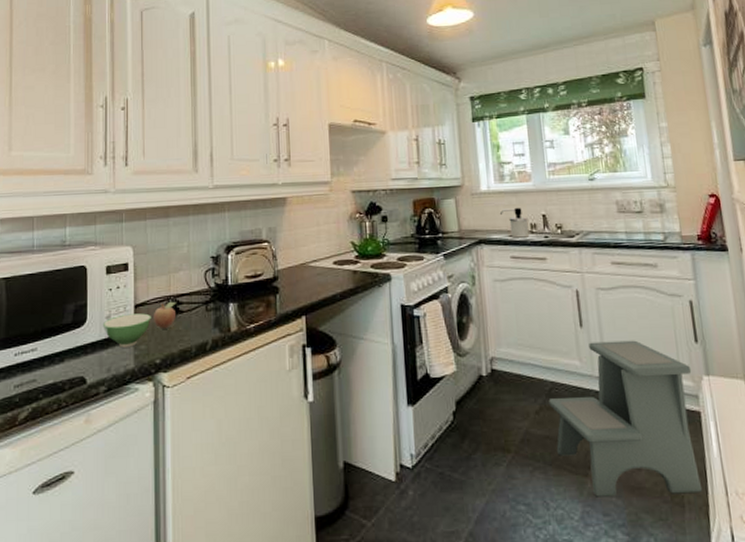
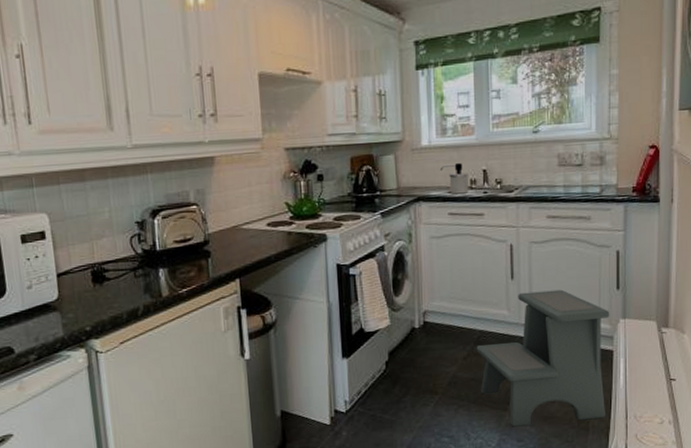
bowl: present [102,313,151,348] -> none [24,282,77,317]
fruit: present [153,301,177,329] -> none [78,269,104,297]

